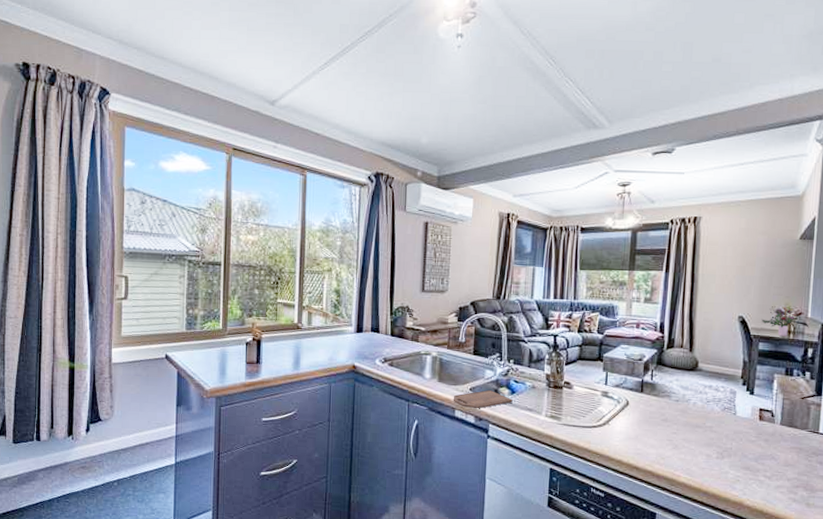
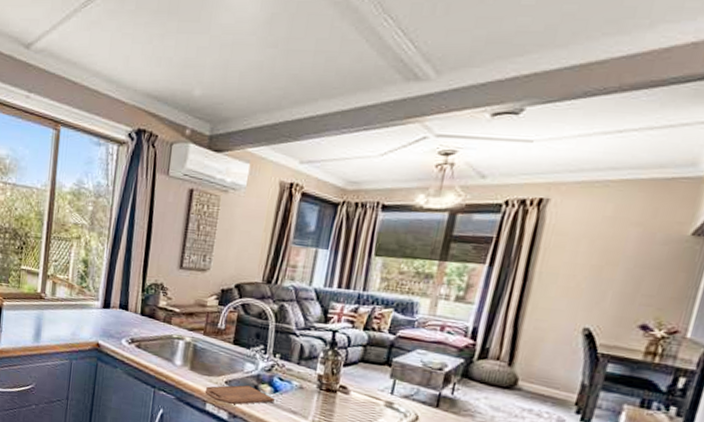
bouquet: present [761,306,809,337] -> none [615,319,687,360]

